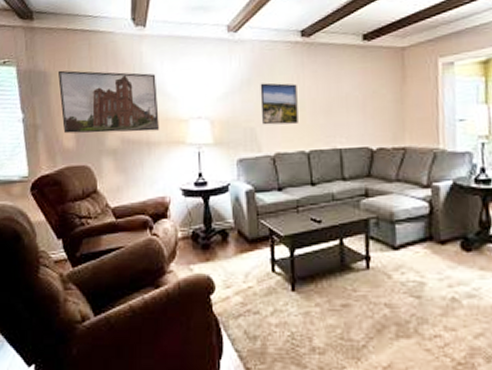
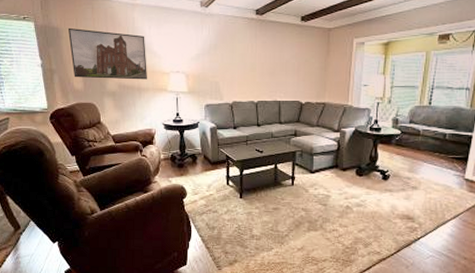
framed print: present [260,83,298,125] -> none [223,48,251,81]

